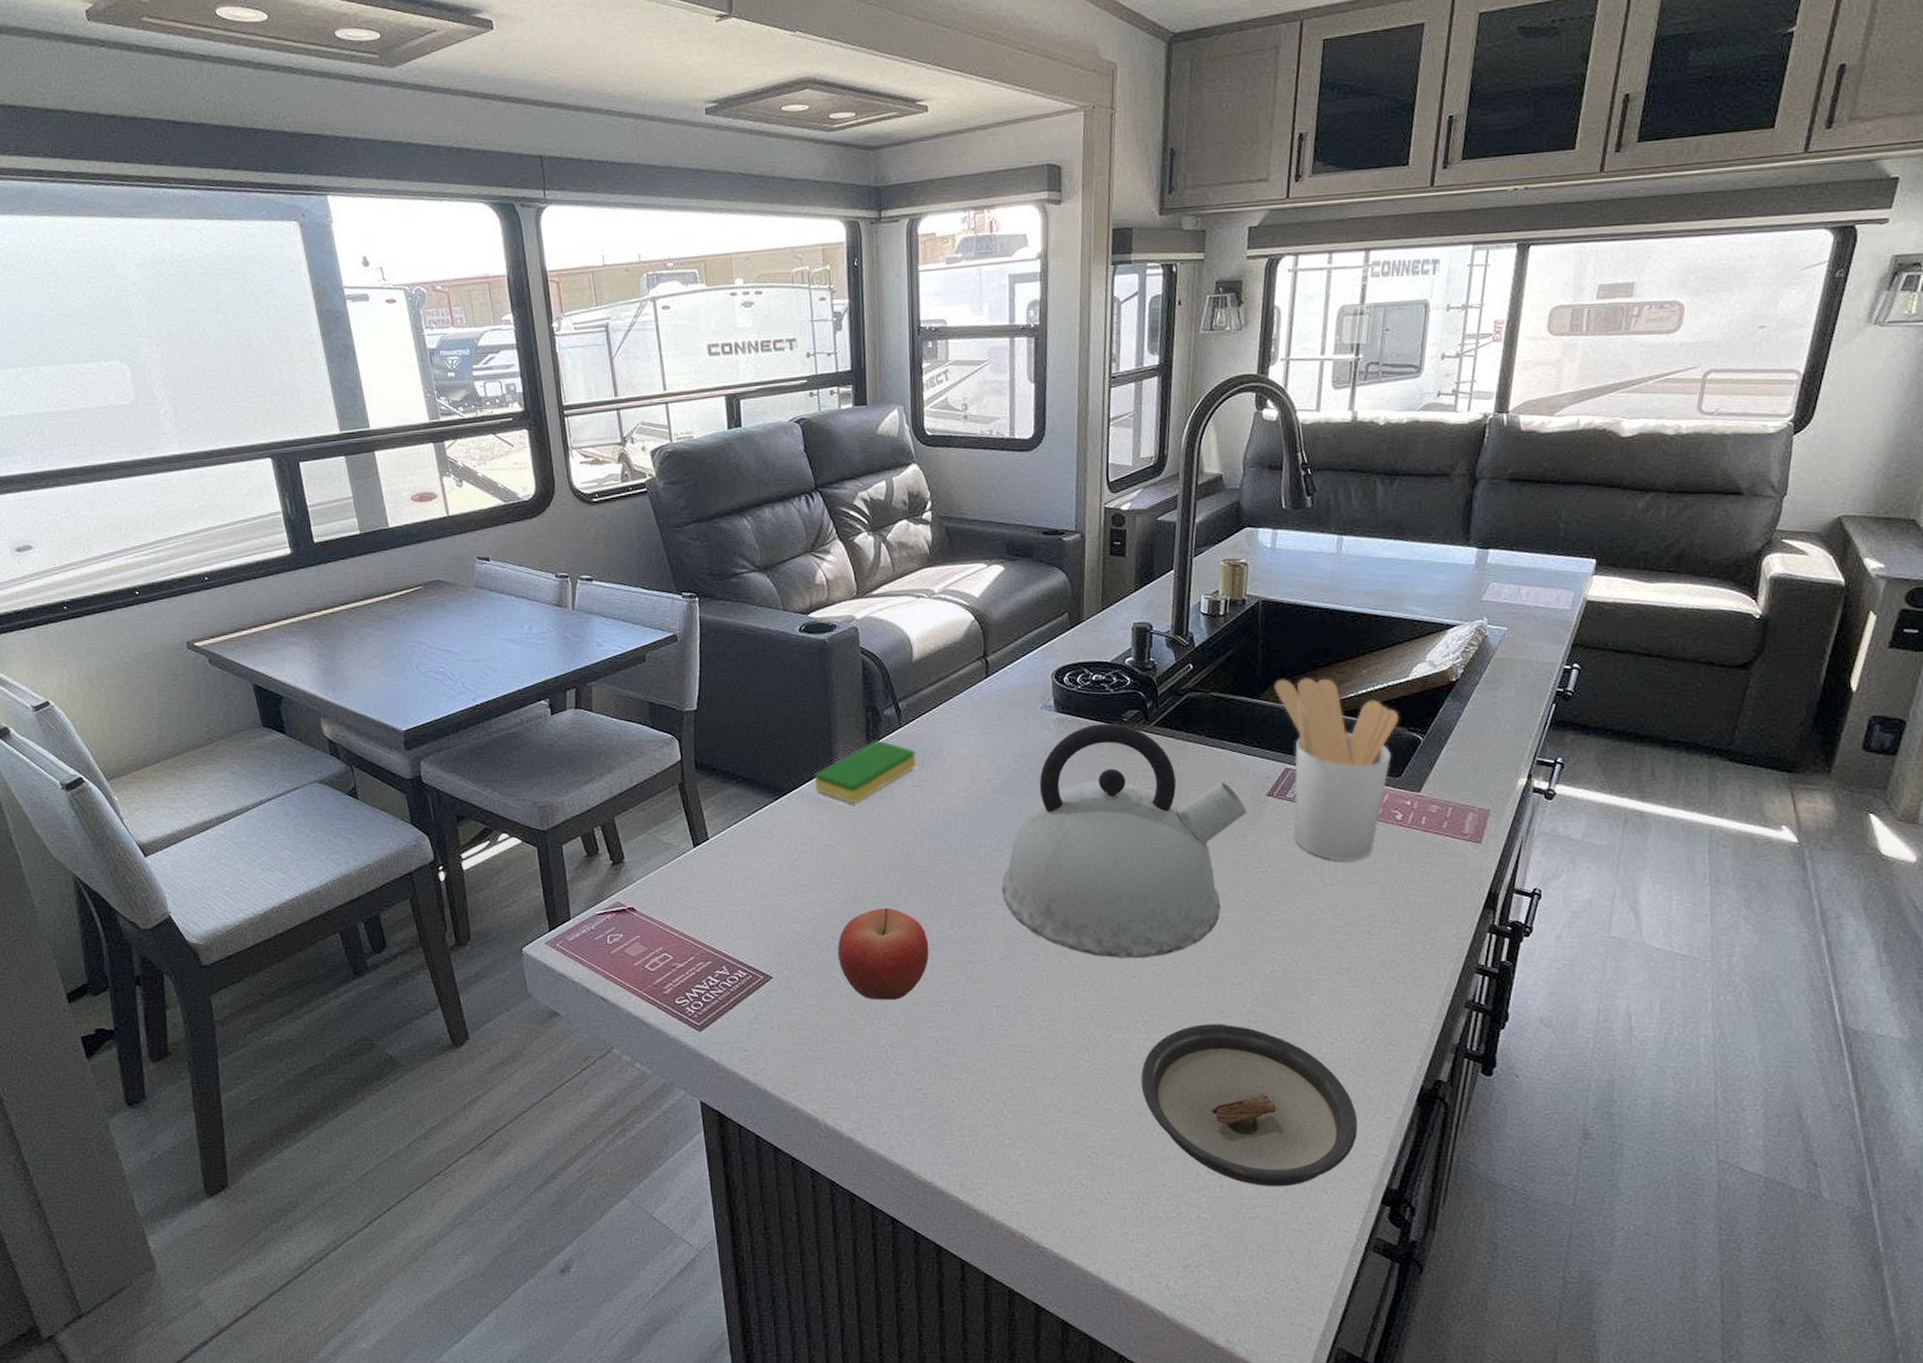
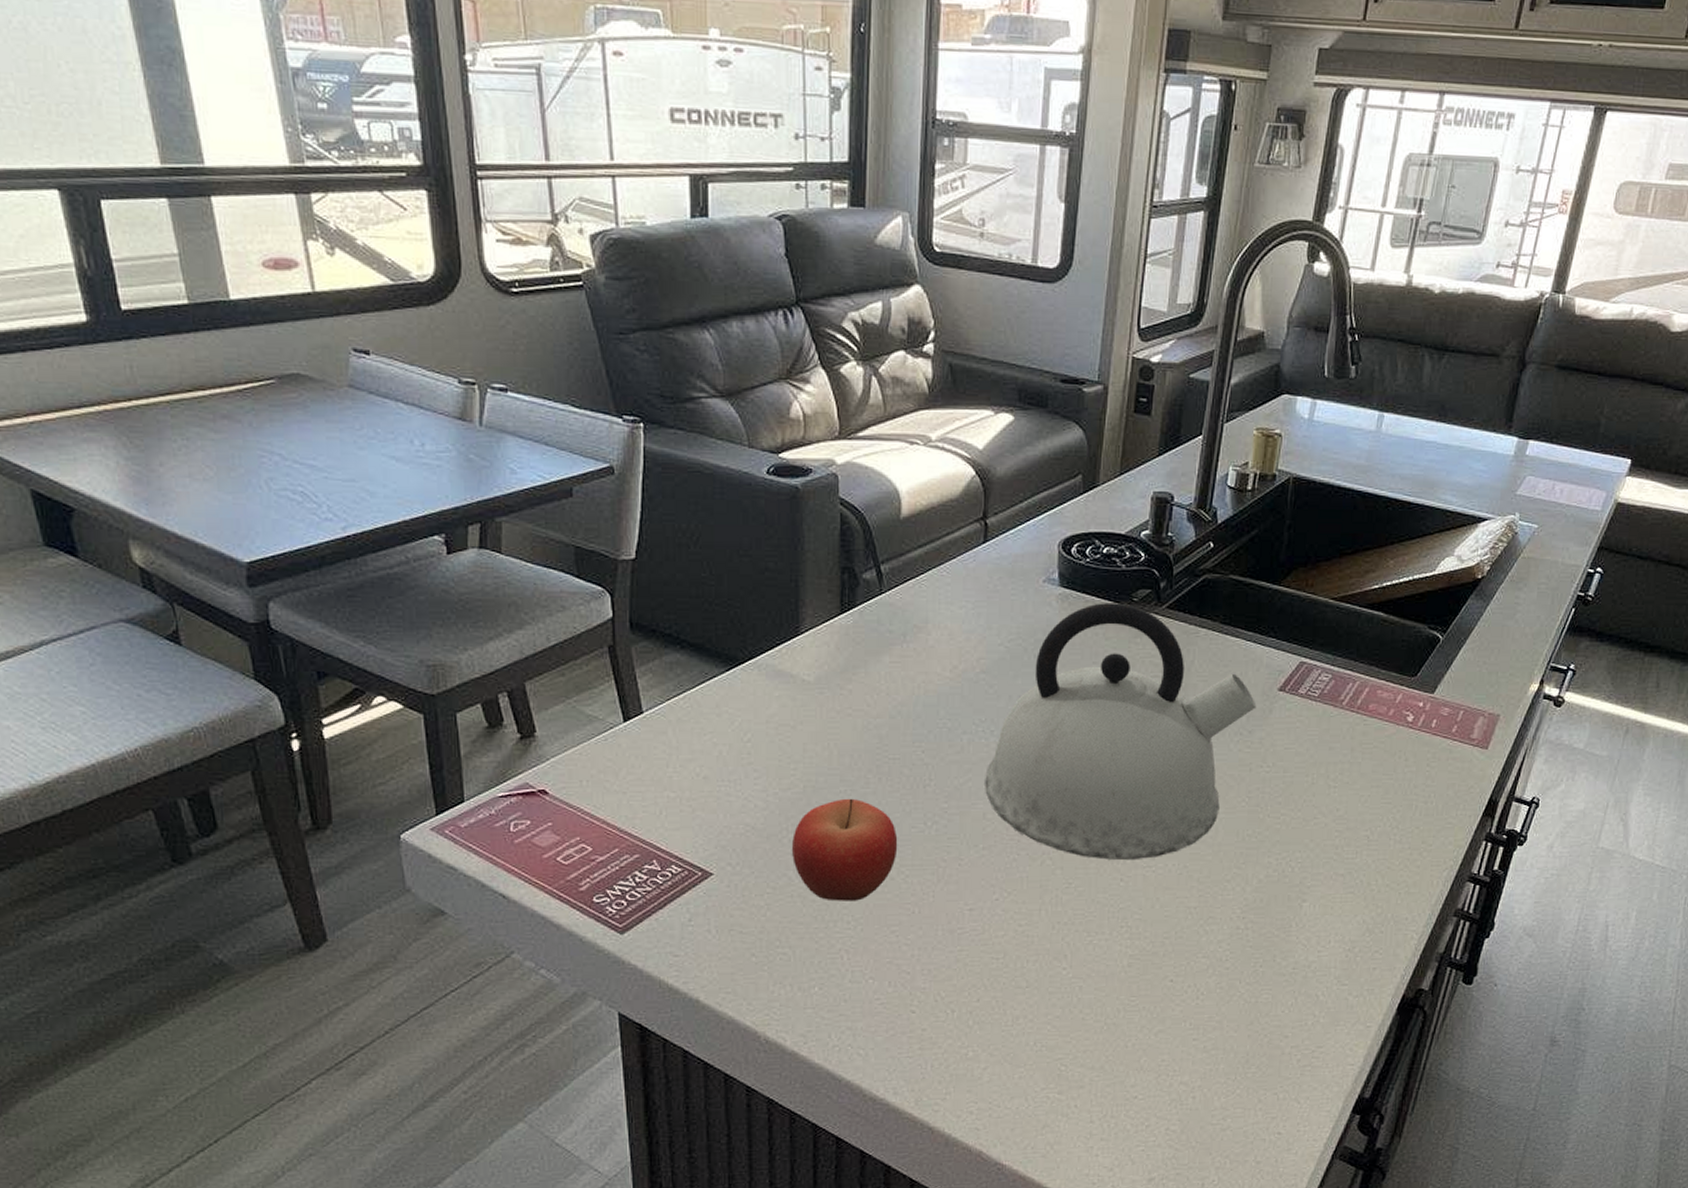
dish sponge: present [815,740,916,804] -> none [776,607,897,679]
saucer: present [1140,1024,1358,1187] -> none [1119,930,1338,1098]
utensil holder: present [1274,678,1400,861] -> none [1297,565,1422,763]

